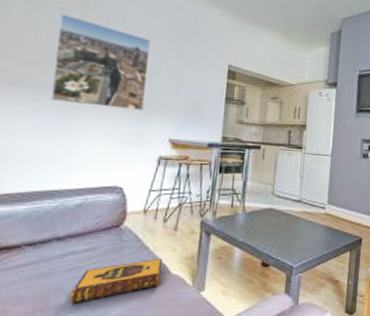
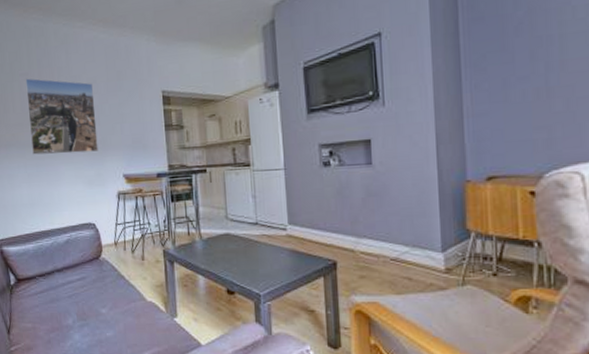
hardback book: present [69,258,162,303] -> none [74,286,138,324]

